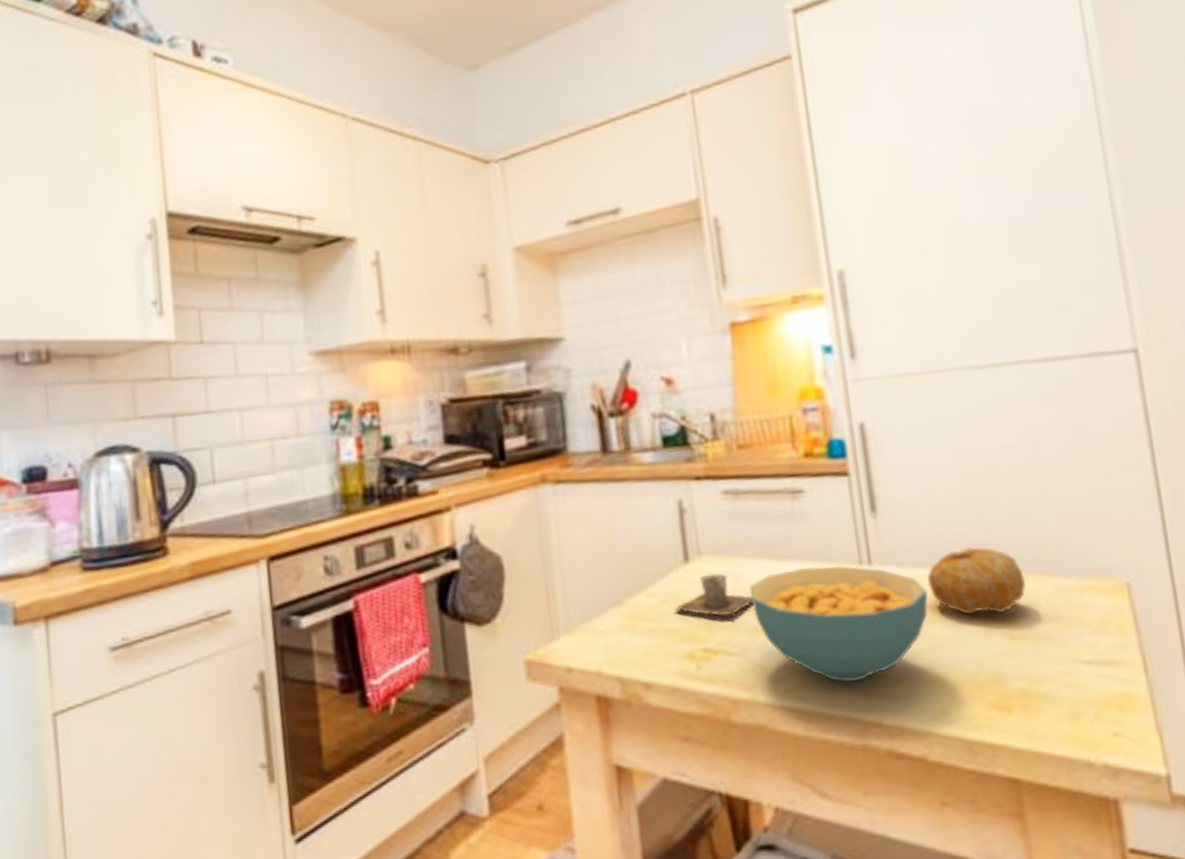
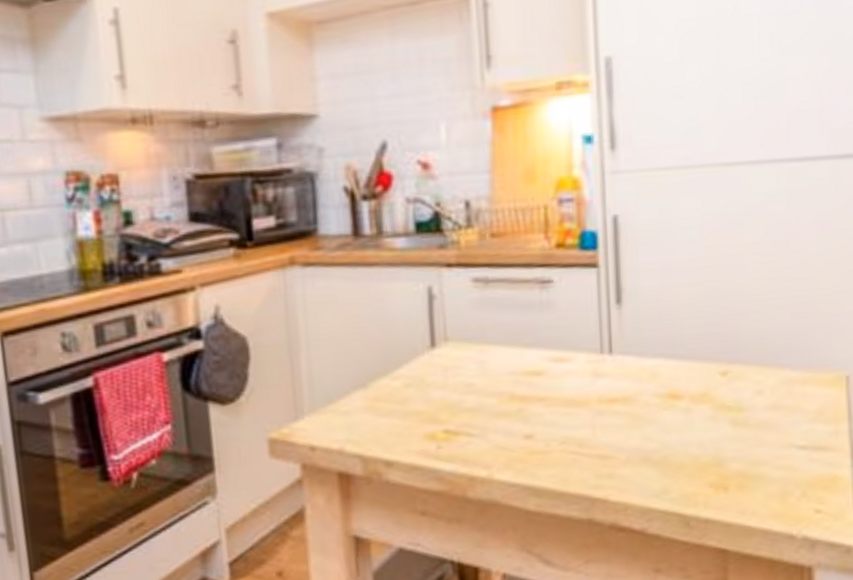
cup: present [674,573,754,616] -> none [418,358,496,400]
cereal bowl: present [749,565,929,683] -> none [493,353,662,463]
fruit: present [927,546,1026,615] -> none [664,339,755,403]

